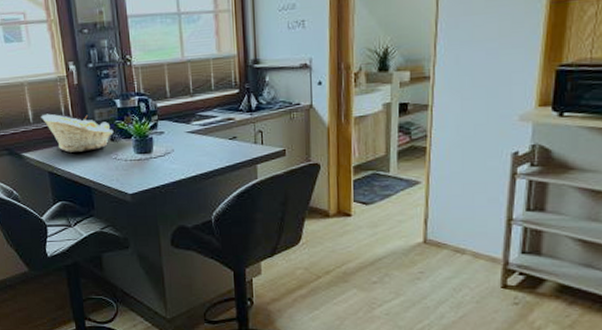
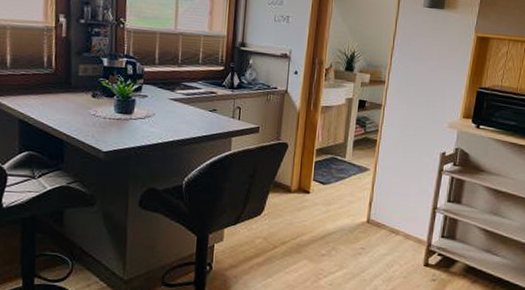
fruit basket: present [41,113,114,152] -> none [20,60,96,105]

